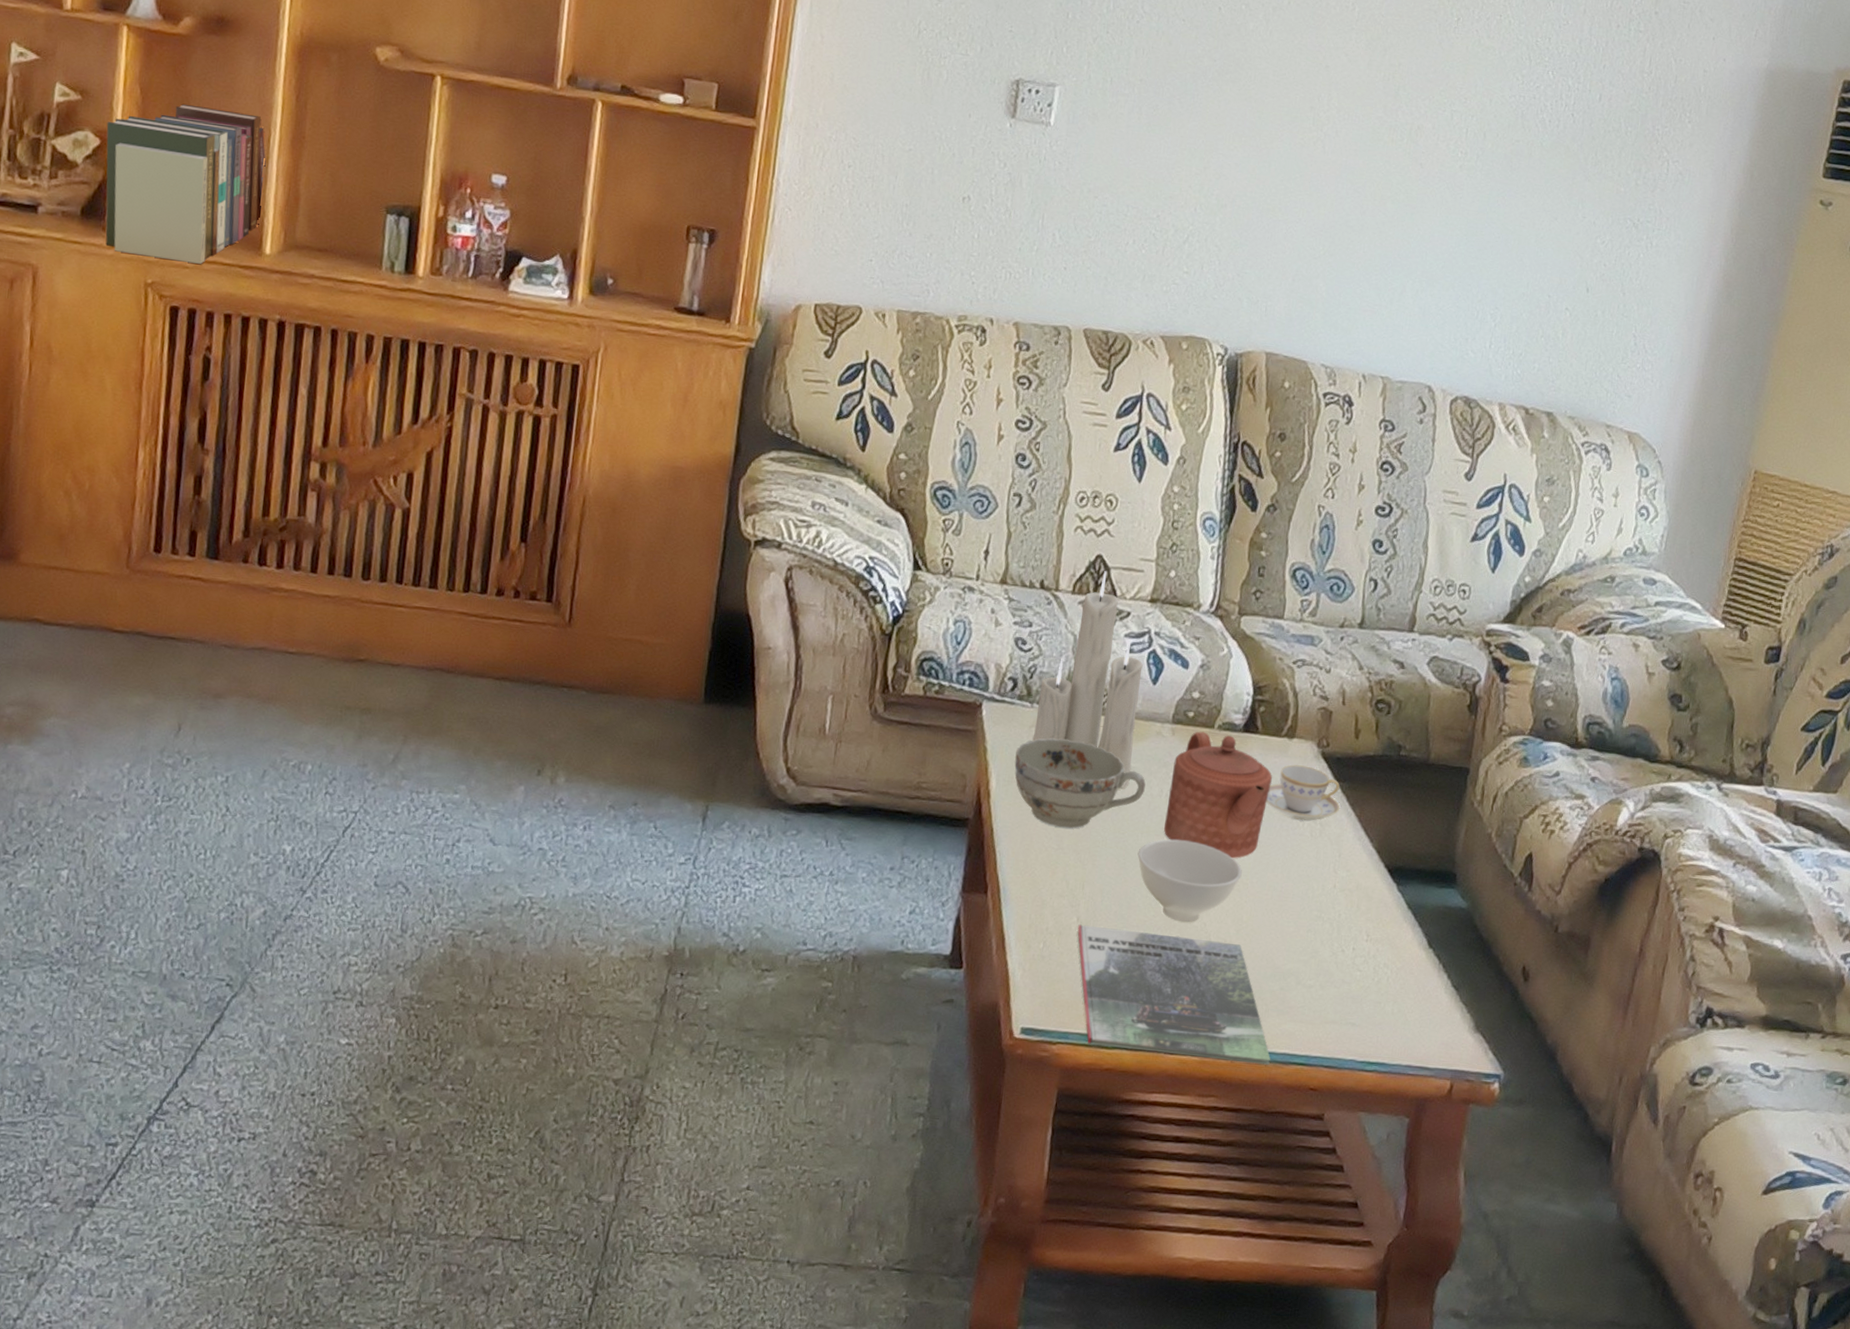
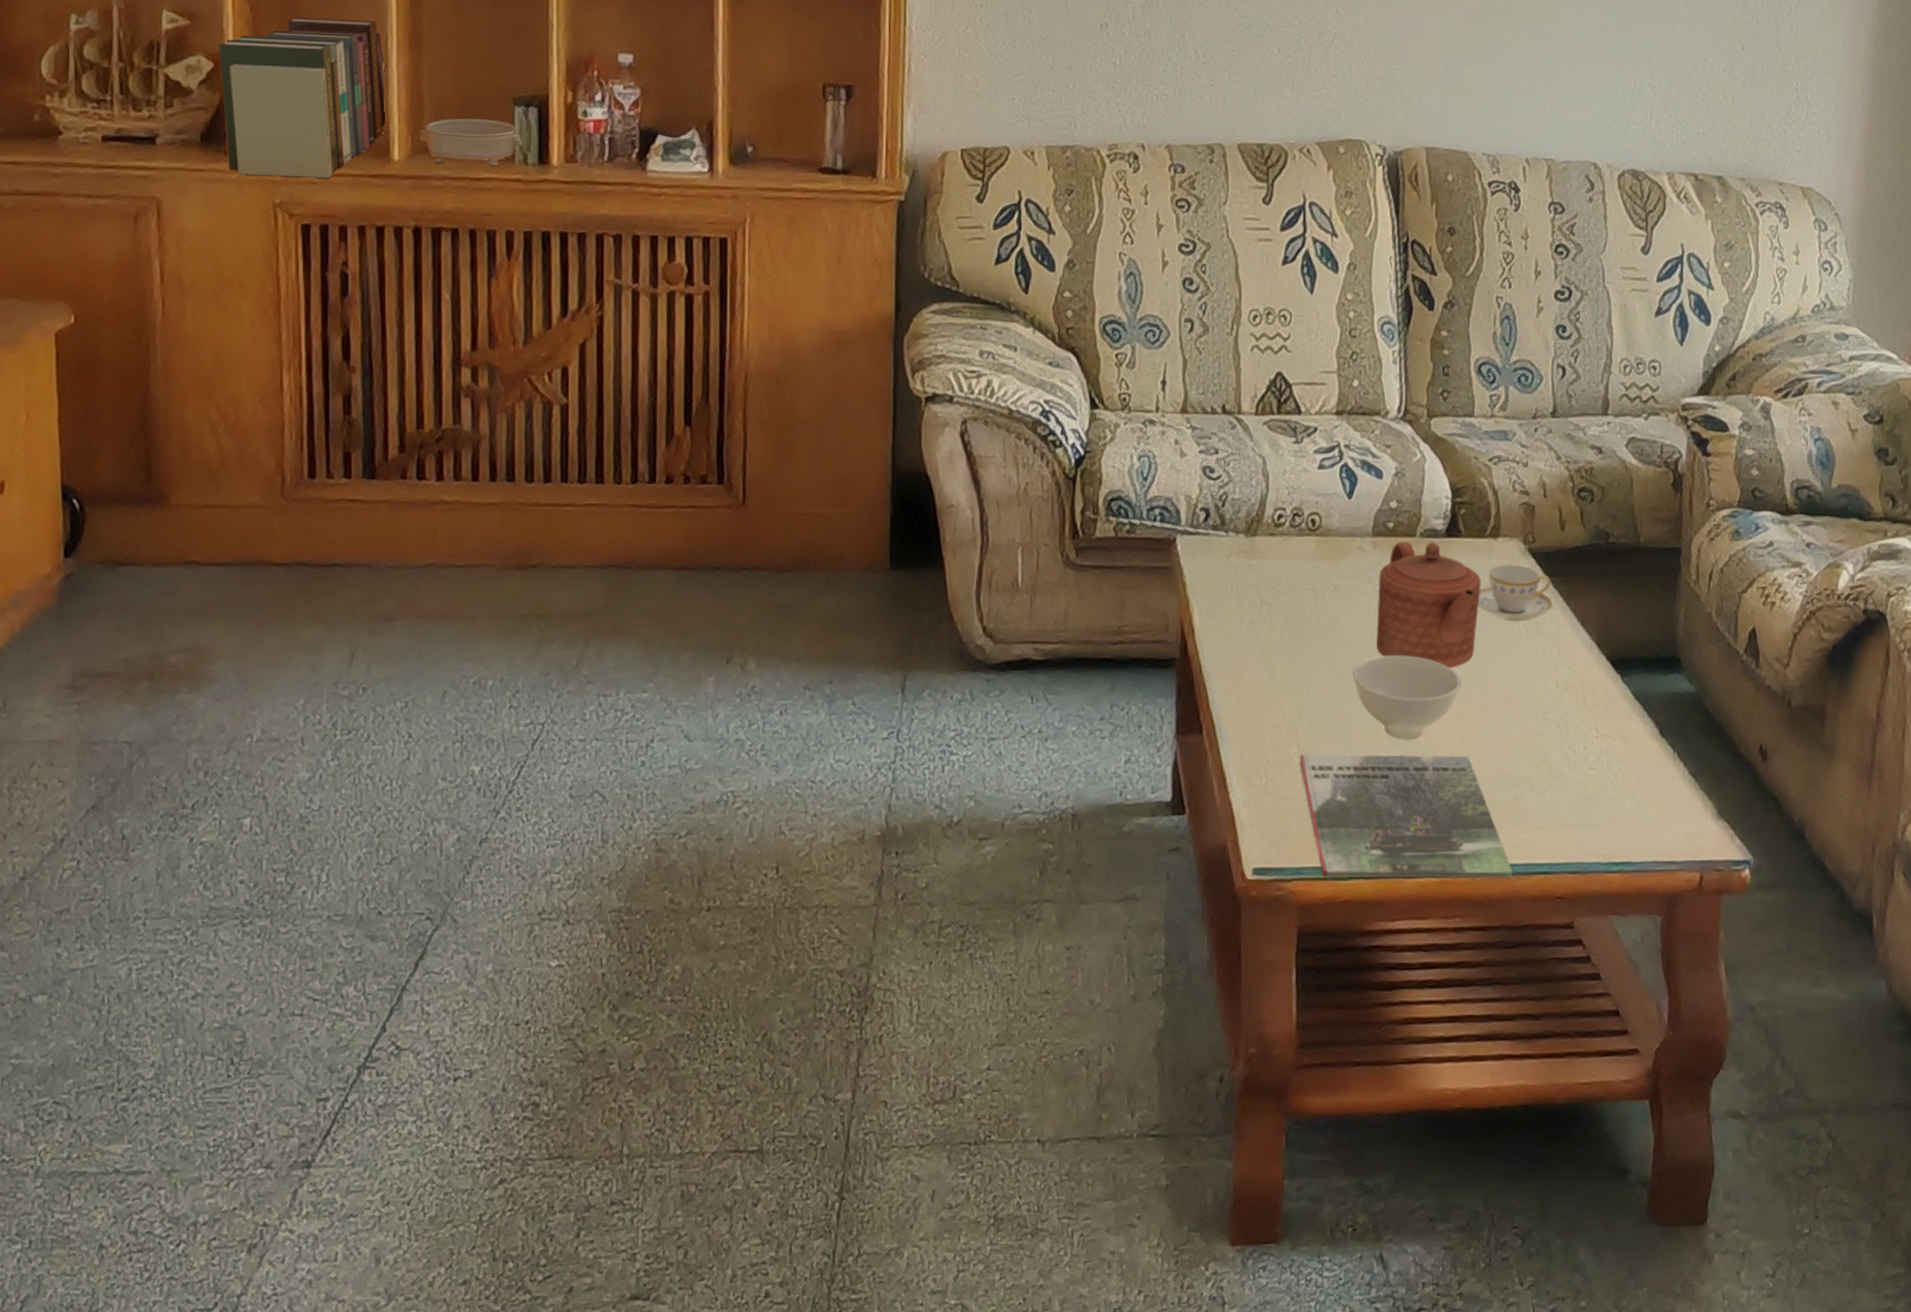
decorative bowl: none [292,219,392,271] -> present [419,118,523,167]
teacup: present [1014,738,1146,828] -> none [1216,565,1352,657]
candle: present [1032,571,1143,789] -> none [1231,388,1336,609]

